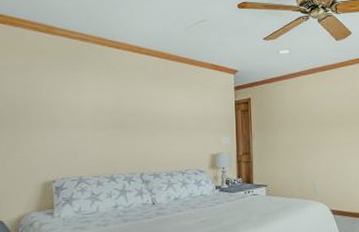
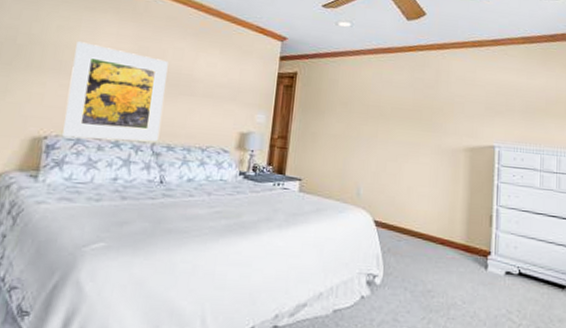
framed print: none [65,99,146,179] -> present [62,41,168,142]

